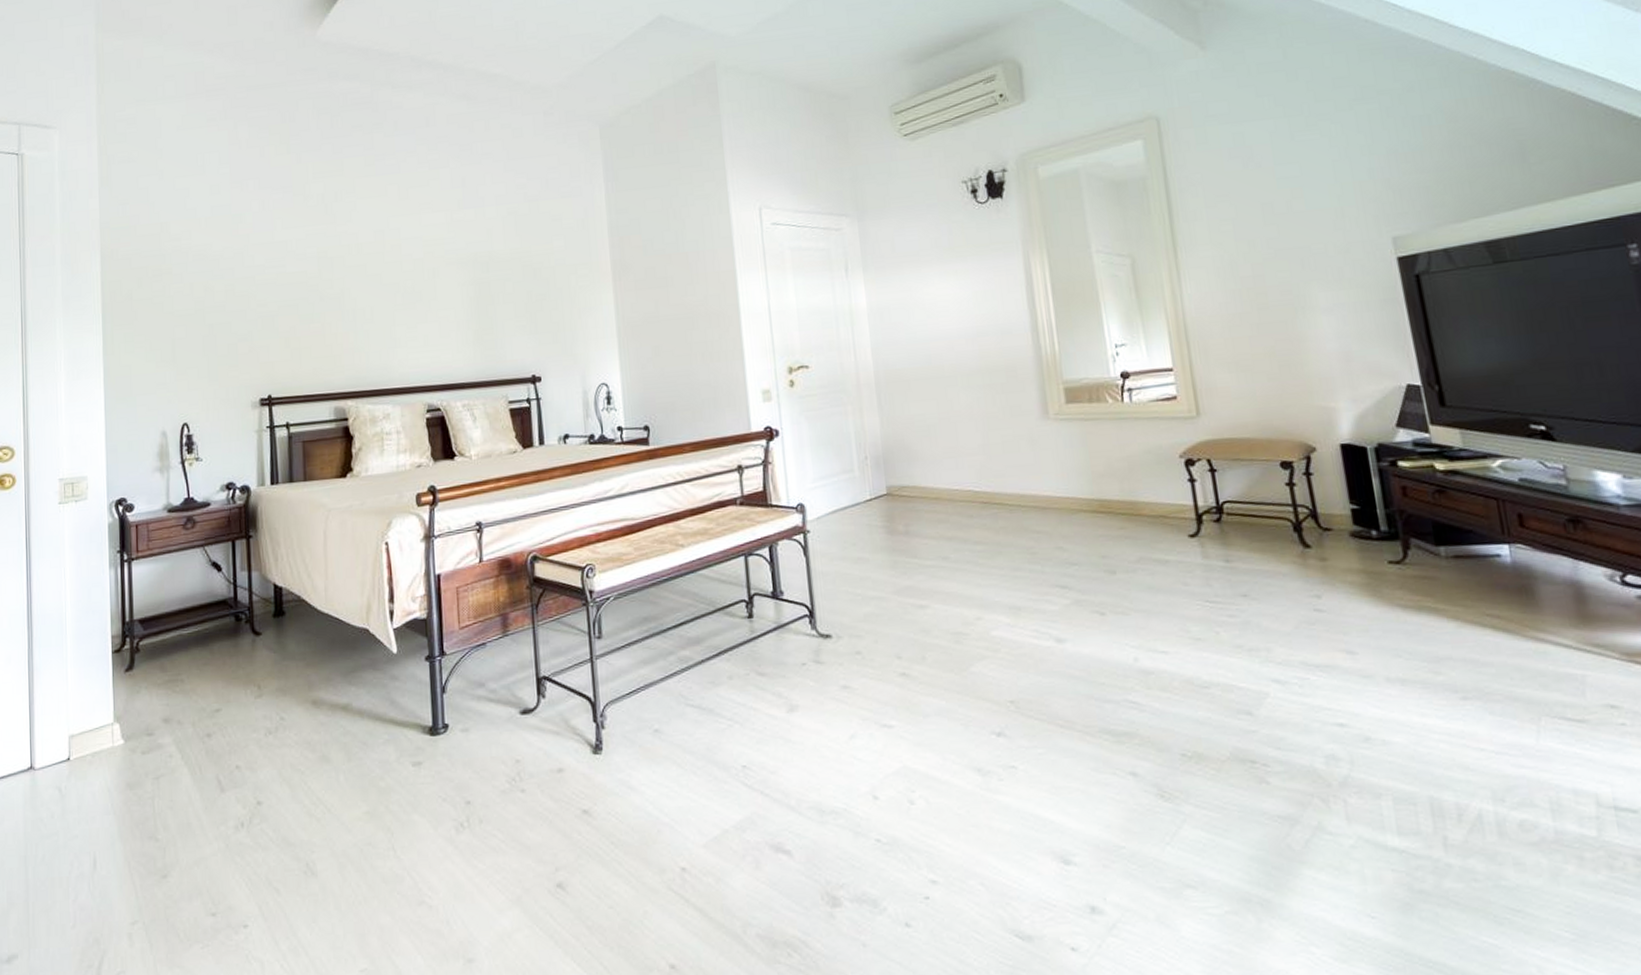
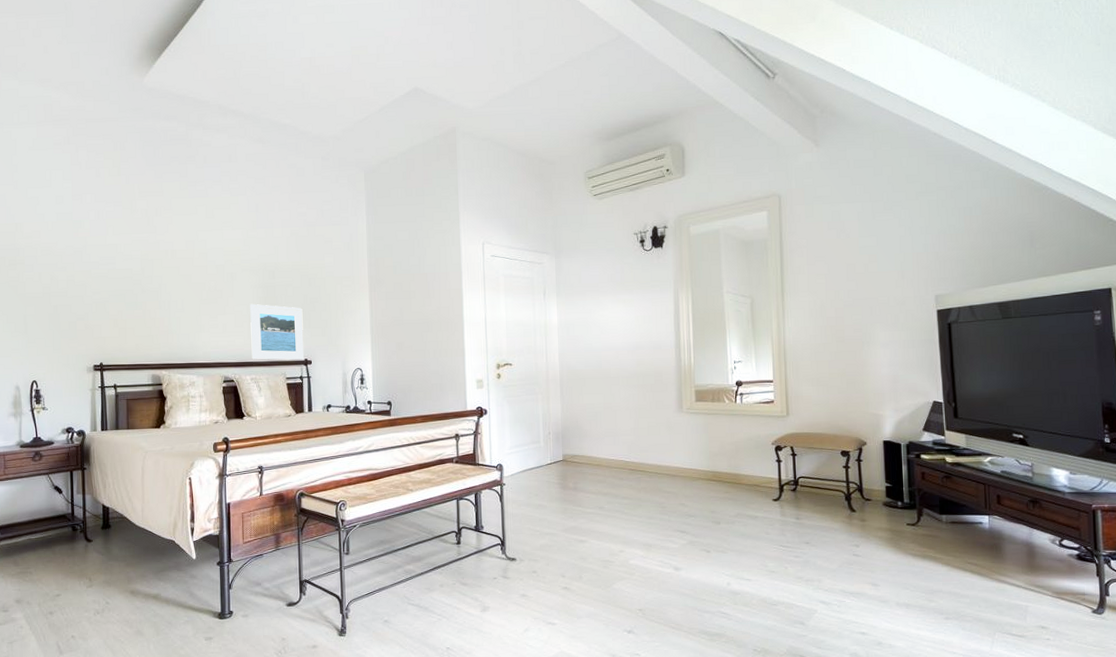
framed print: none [458,306,531,381] -> present [250,303,304,361]

